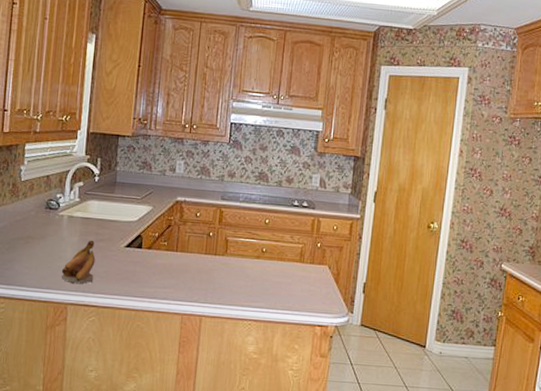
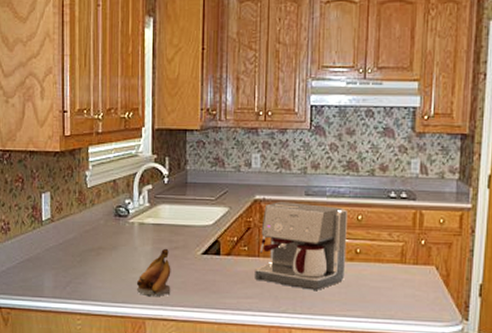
coffee maker: none [172,204,257,283] -> present [255,202,347,290]

